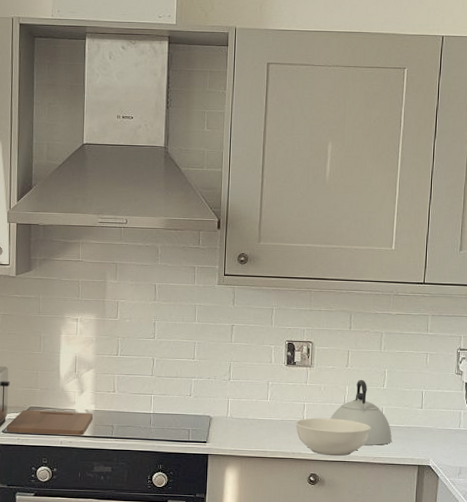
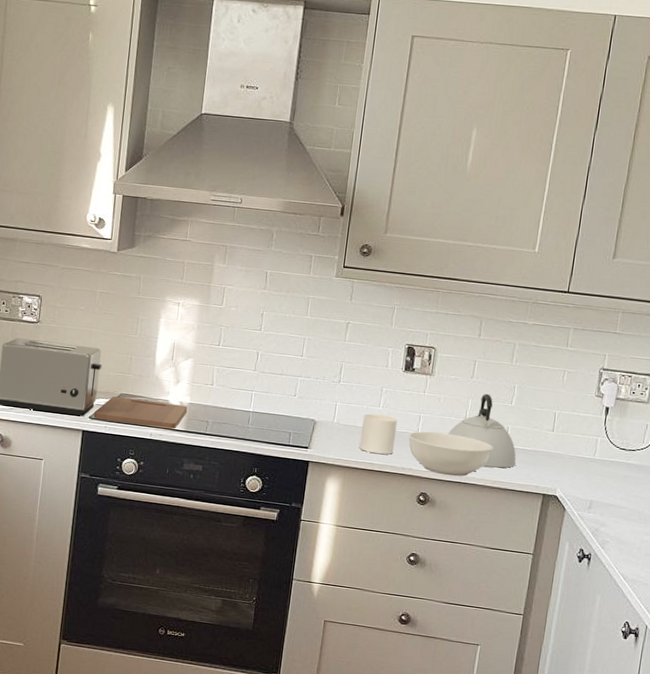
mug: none [252,406,285,443] -> present [358,413,398,455]

